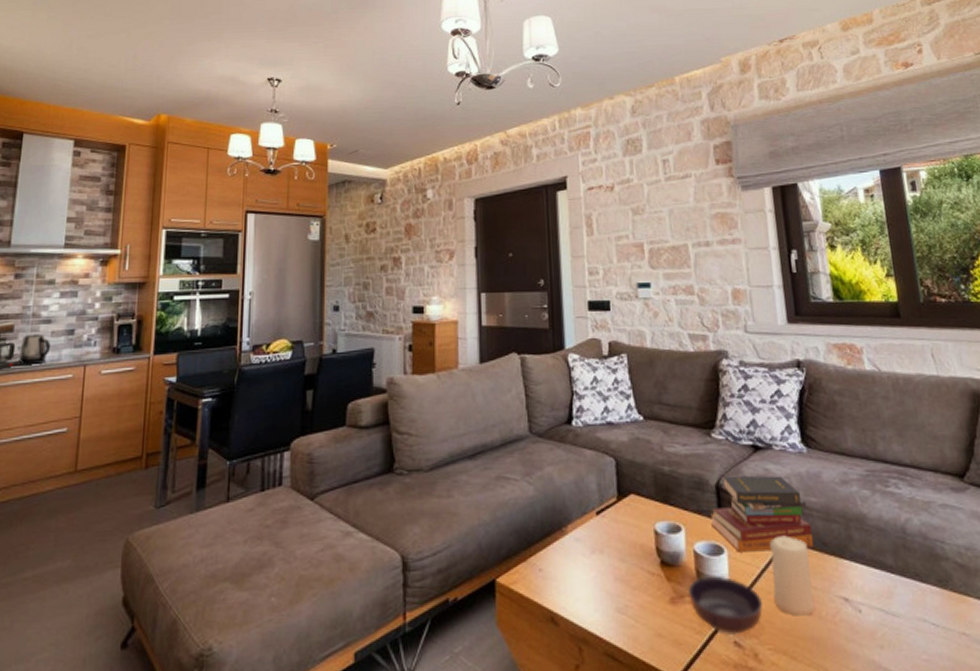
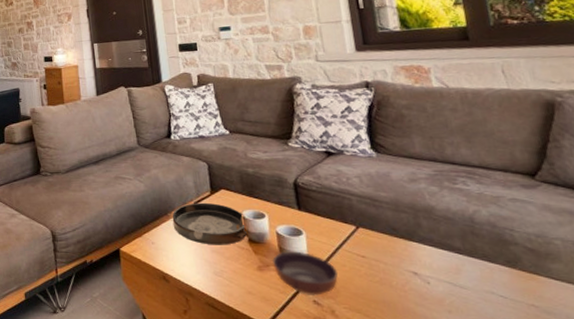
tray: none [567,512,662,571] -> present [172,202,249,245]
books: present [710,475,814,552] -> none [290,175,384,234]
candle: present [770,535,816,616] -> none [343,222,386,284]

